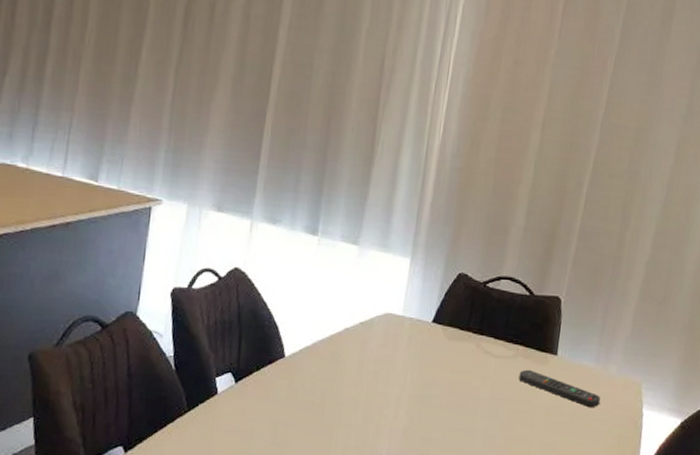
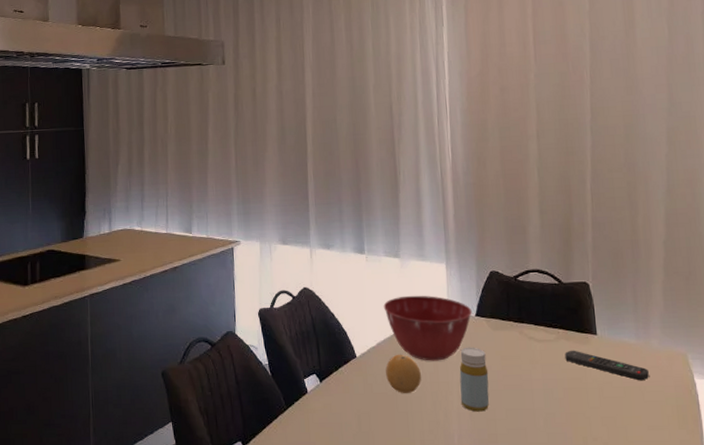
fruit: none [316,358,358,403] -> present [386,355,421,393]
mixing bowl: none [328,290,430,369] -> present [383,295,473,361]
bottle: none [396,356,435,430] -> present [459,347,489,412]

